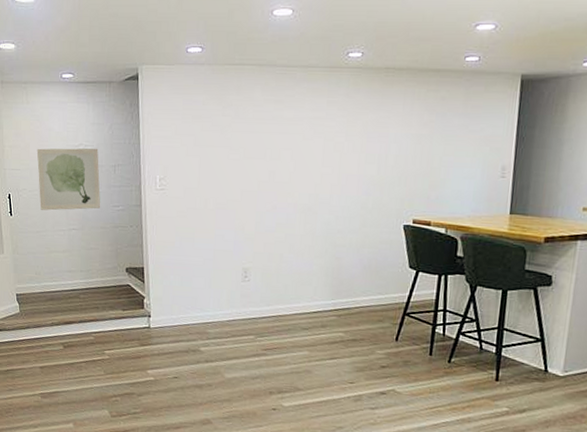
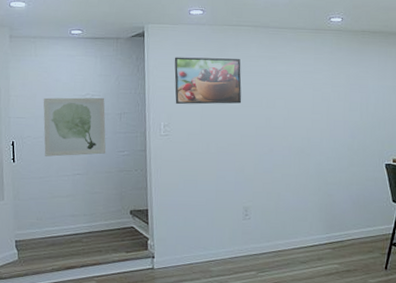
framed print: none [170,102,244,156] -> present [174,57,242,105]

